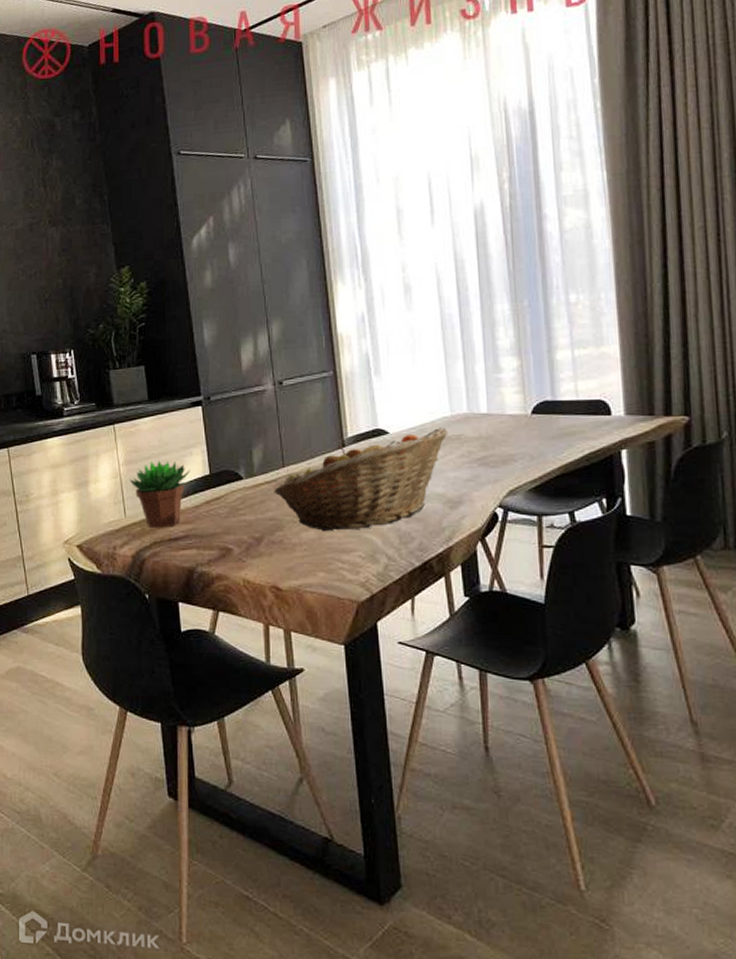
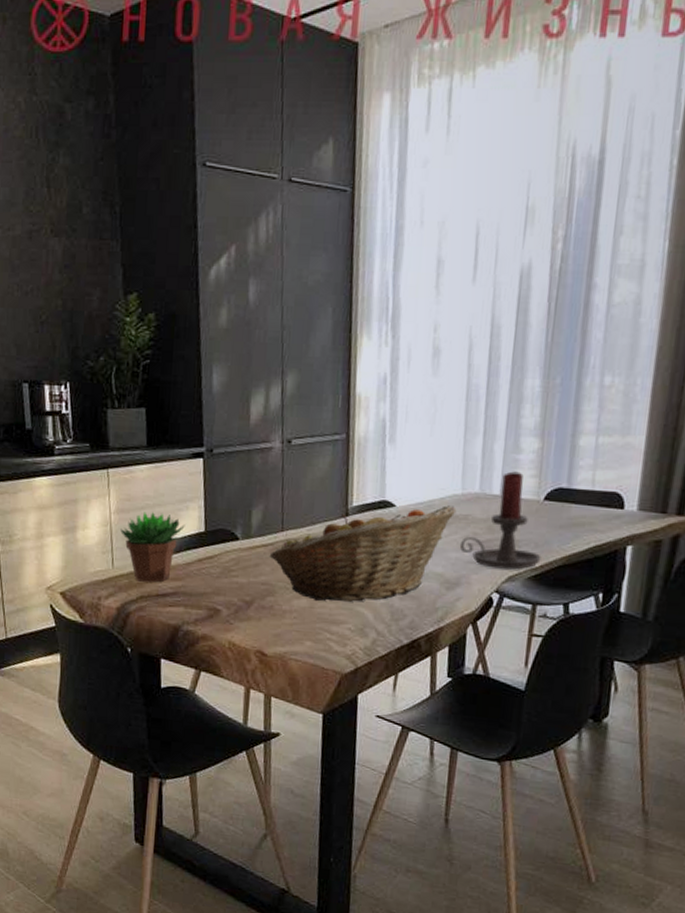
candle holder: none [456,389,539,484] -> present [459,471,541,570]

